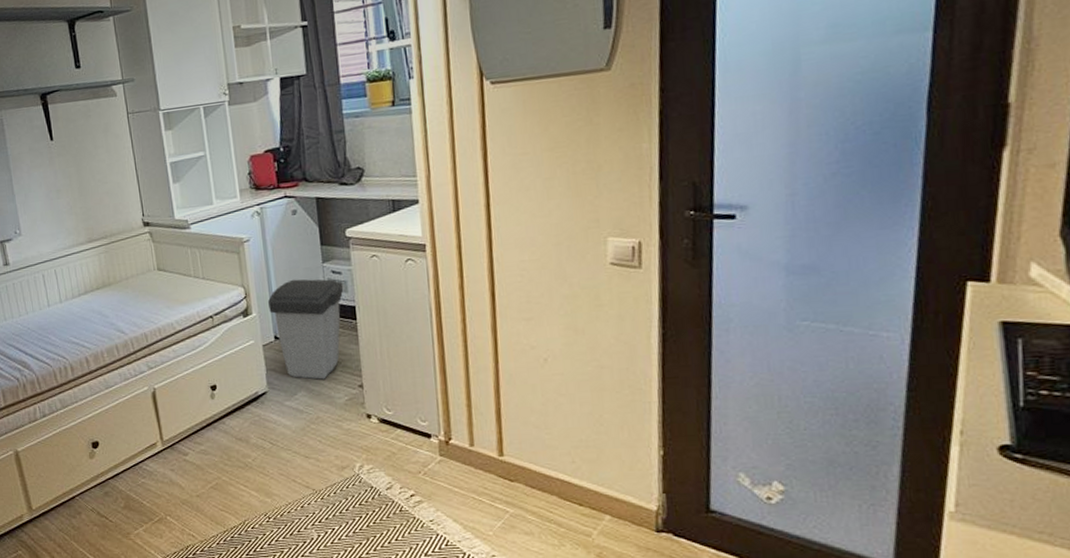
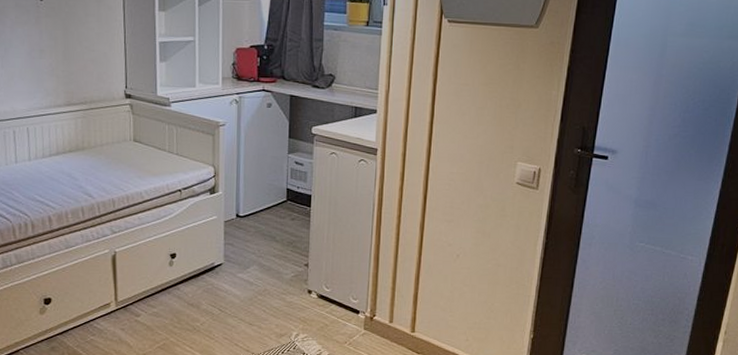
trash can: present [267,279,344,380] -> none [234,165,304,257]

